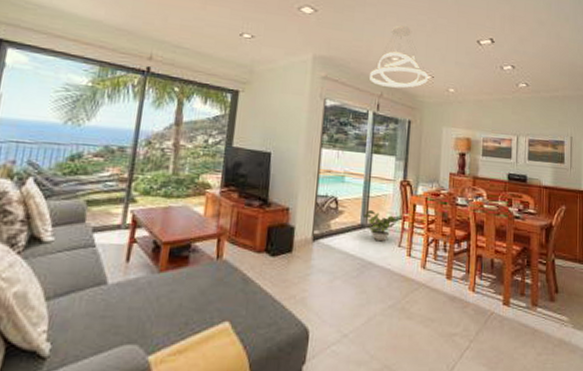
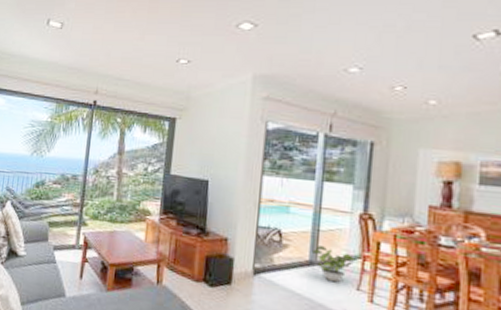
pendant light: present [370,25,428,88] -> none [320,29,398,104]

